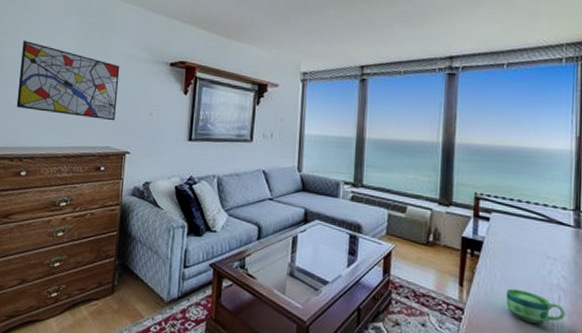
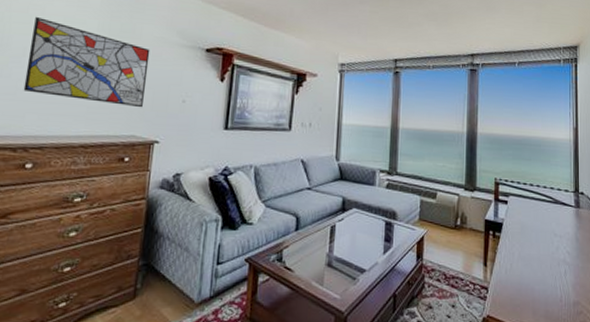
cup: present [506,288,566,323] -> none [523,265,571,296]

